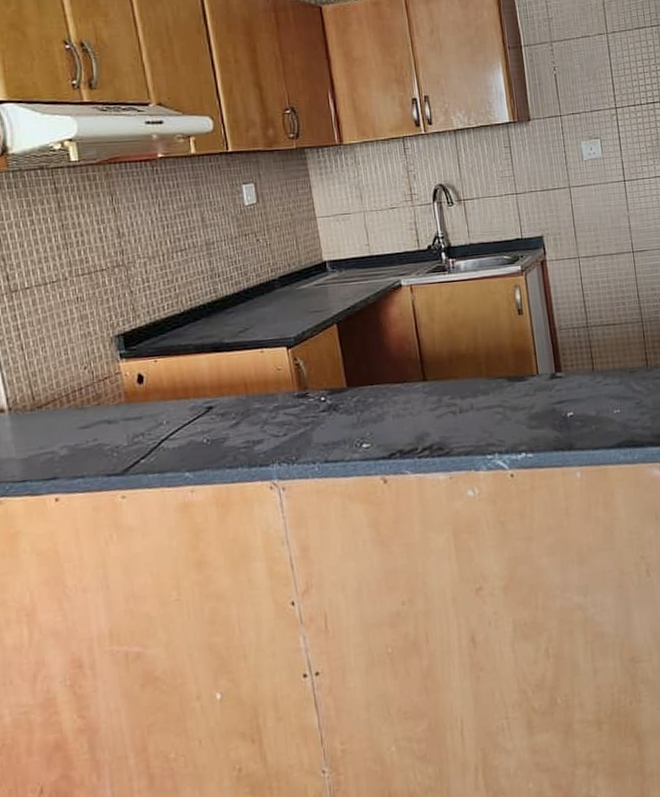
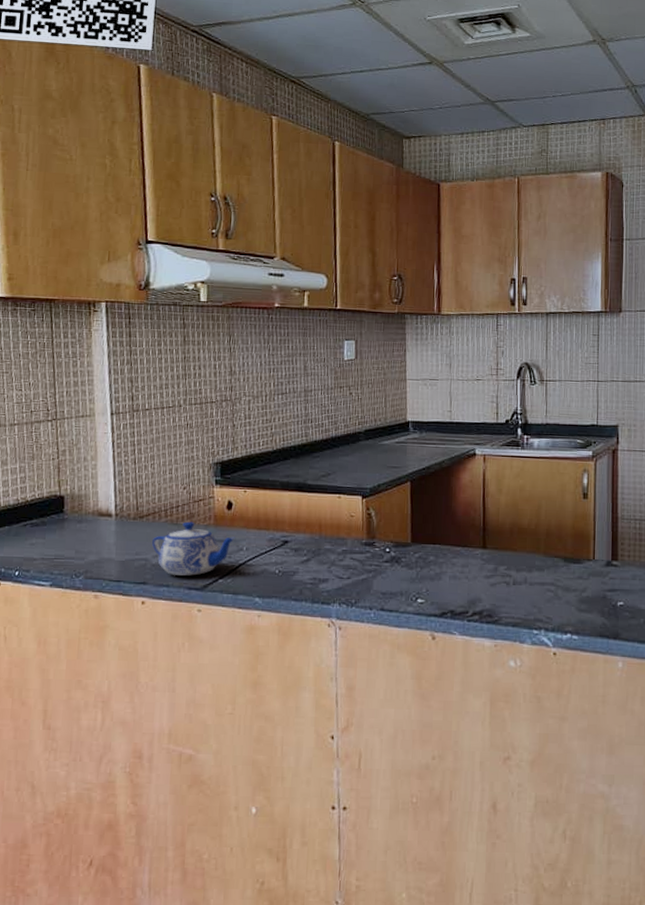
teapot: none [57,402,152,464] -> present [152,521,235,576]

